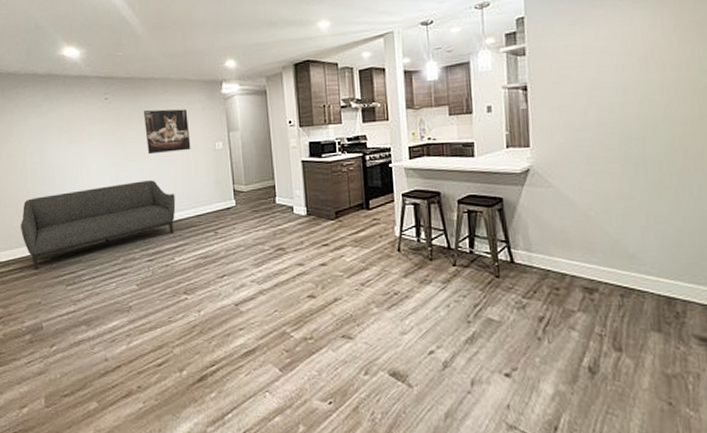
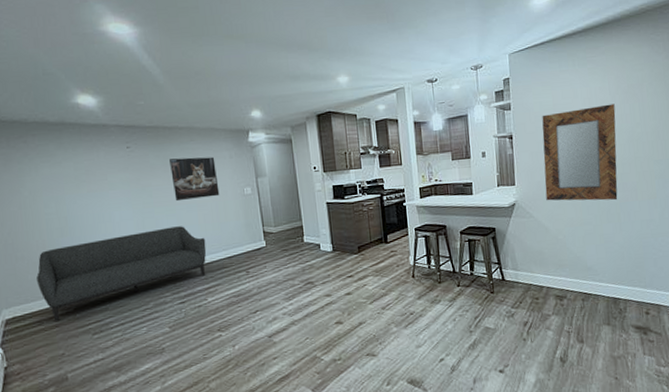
home mirror: none [567,45,674,170] -> present [542,104,618,201]

